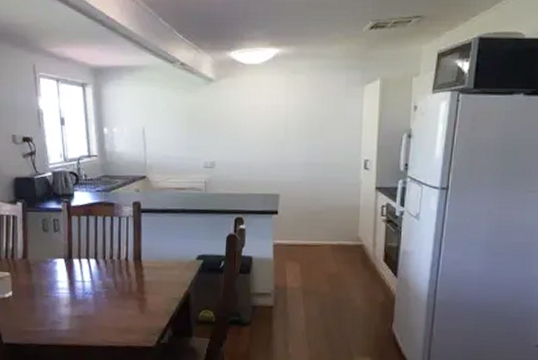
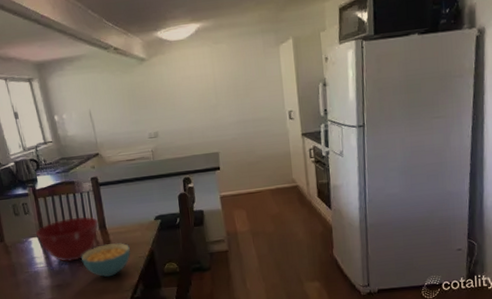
mixing bowl: none [62,243,134,292] -> present [35,216,99,262]
cereal bowl: none [109,278,164,315] -> present [81,242,131,277]

